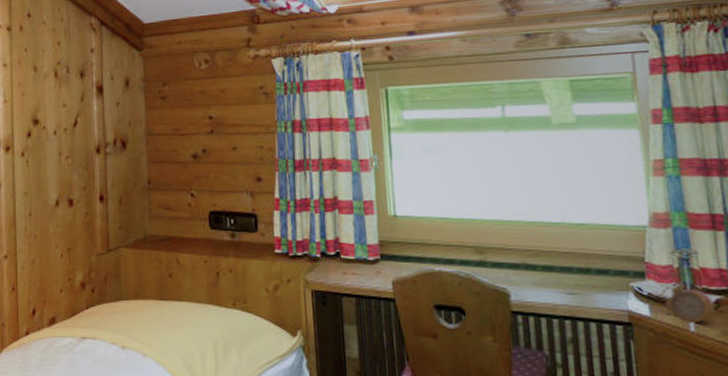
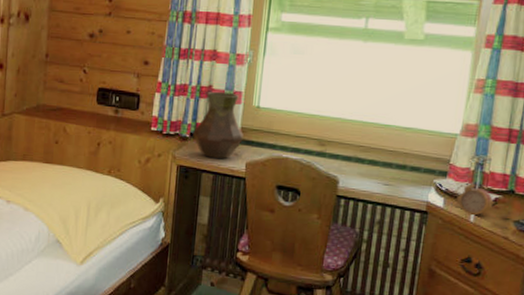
vase: none [324,202,385,278] -> present [193,91,244,158]

